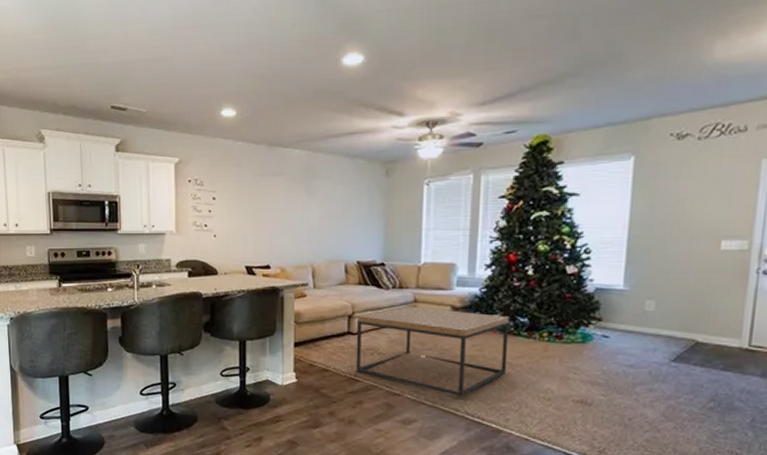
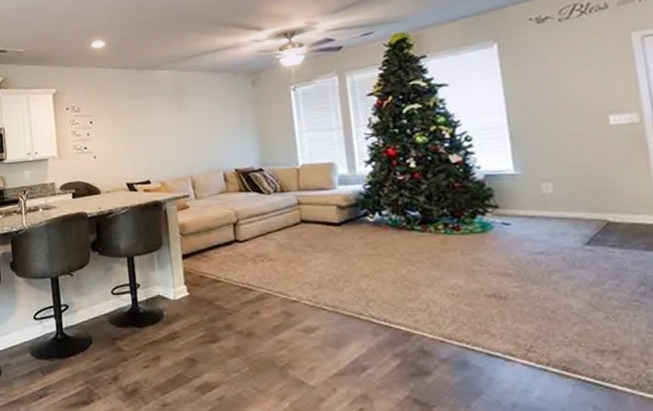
coffee table: present [355,307,510,397] -> none [241,209,407,299]

